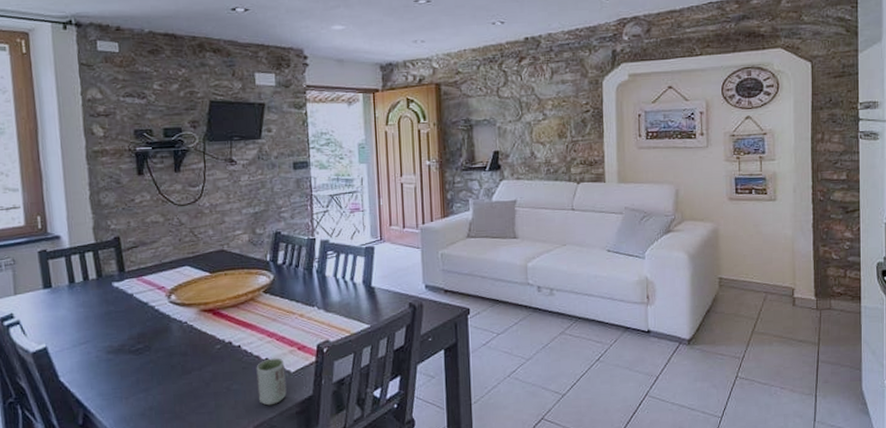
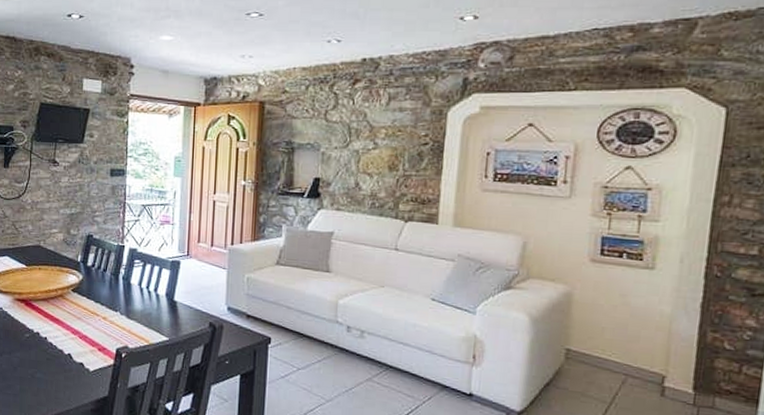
cup: present [256,358,287,406] -> none [58,354,85,399]

